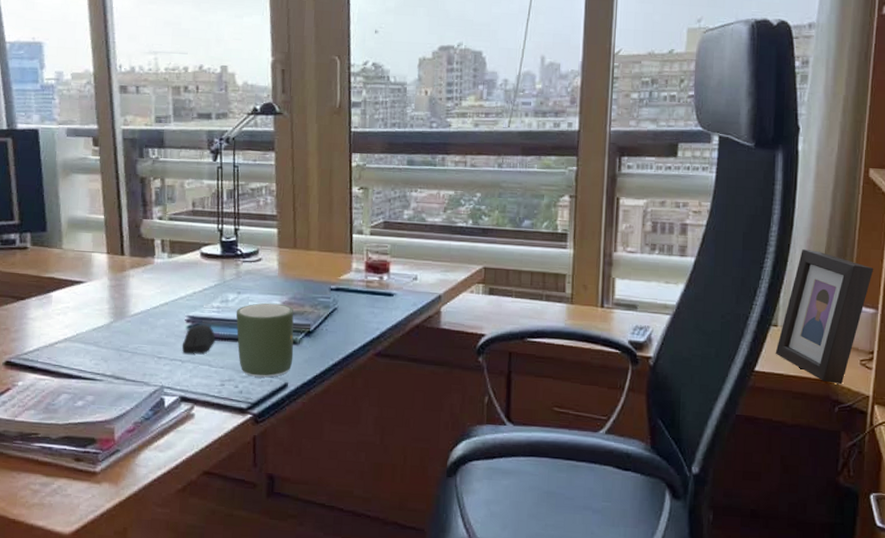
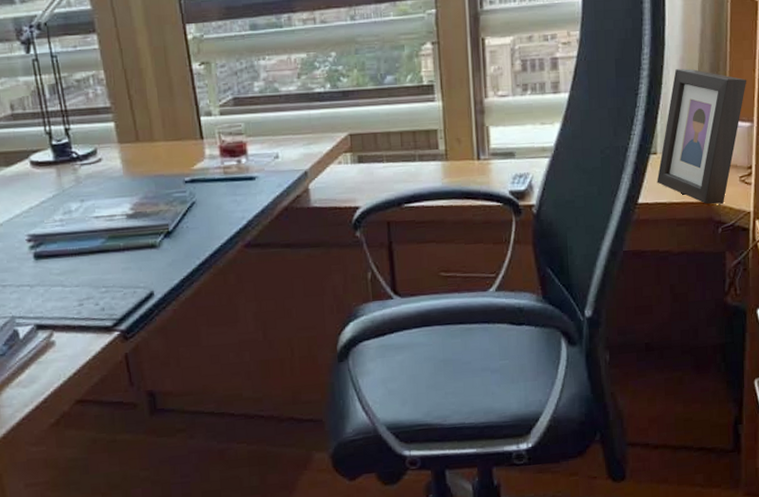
computer mouse: present [182,324,216,354] -> none [28,241,65,277]
mug: present [236,302,294,378] -> none [82,206,156,291]

